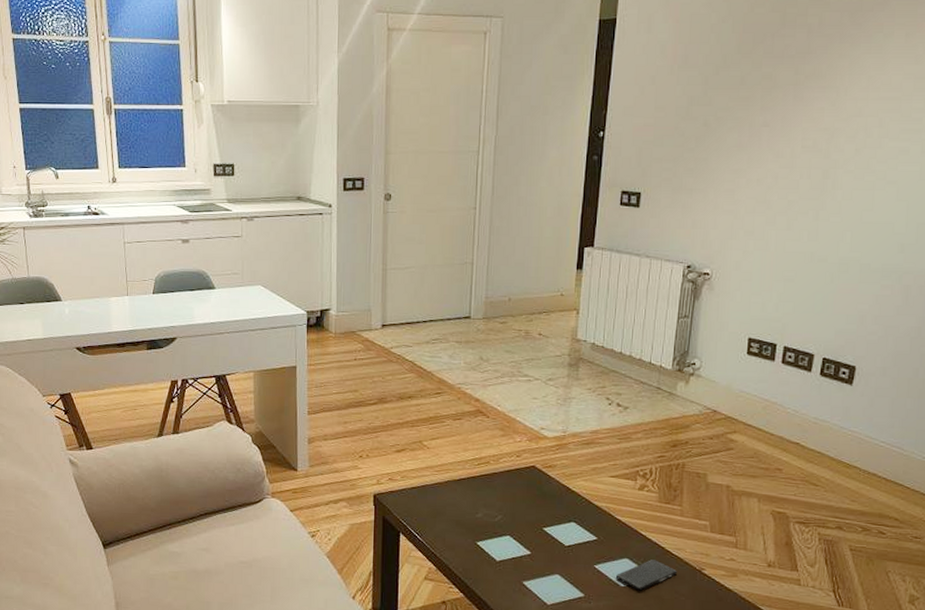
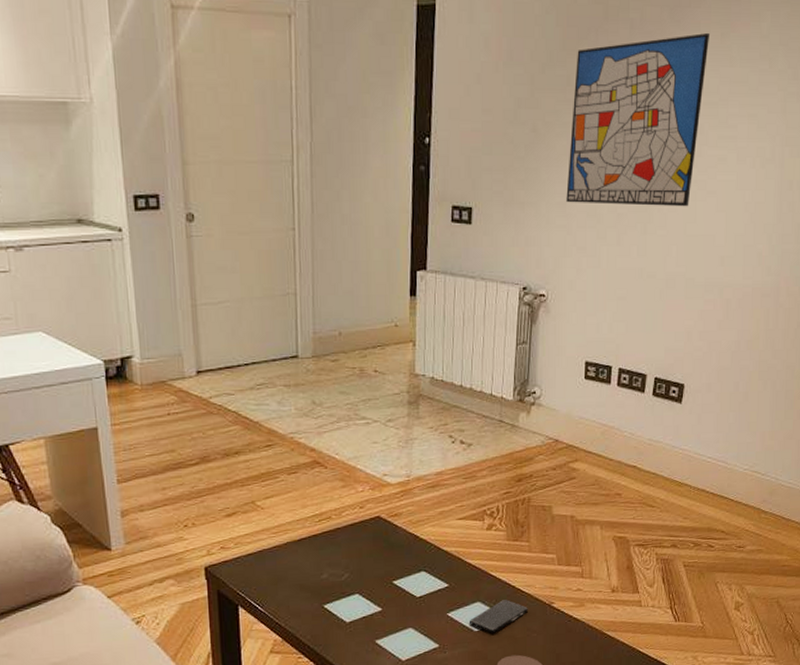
wall art: none [735,33,893,196] -> present [566,32,709,207]

